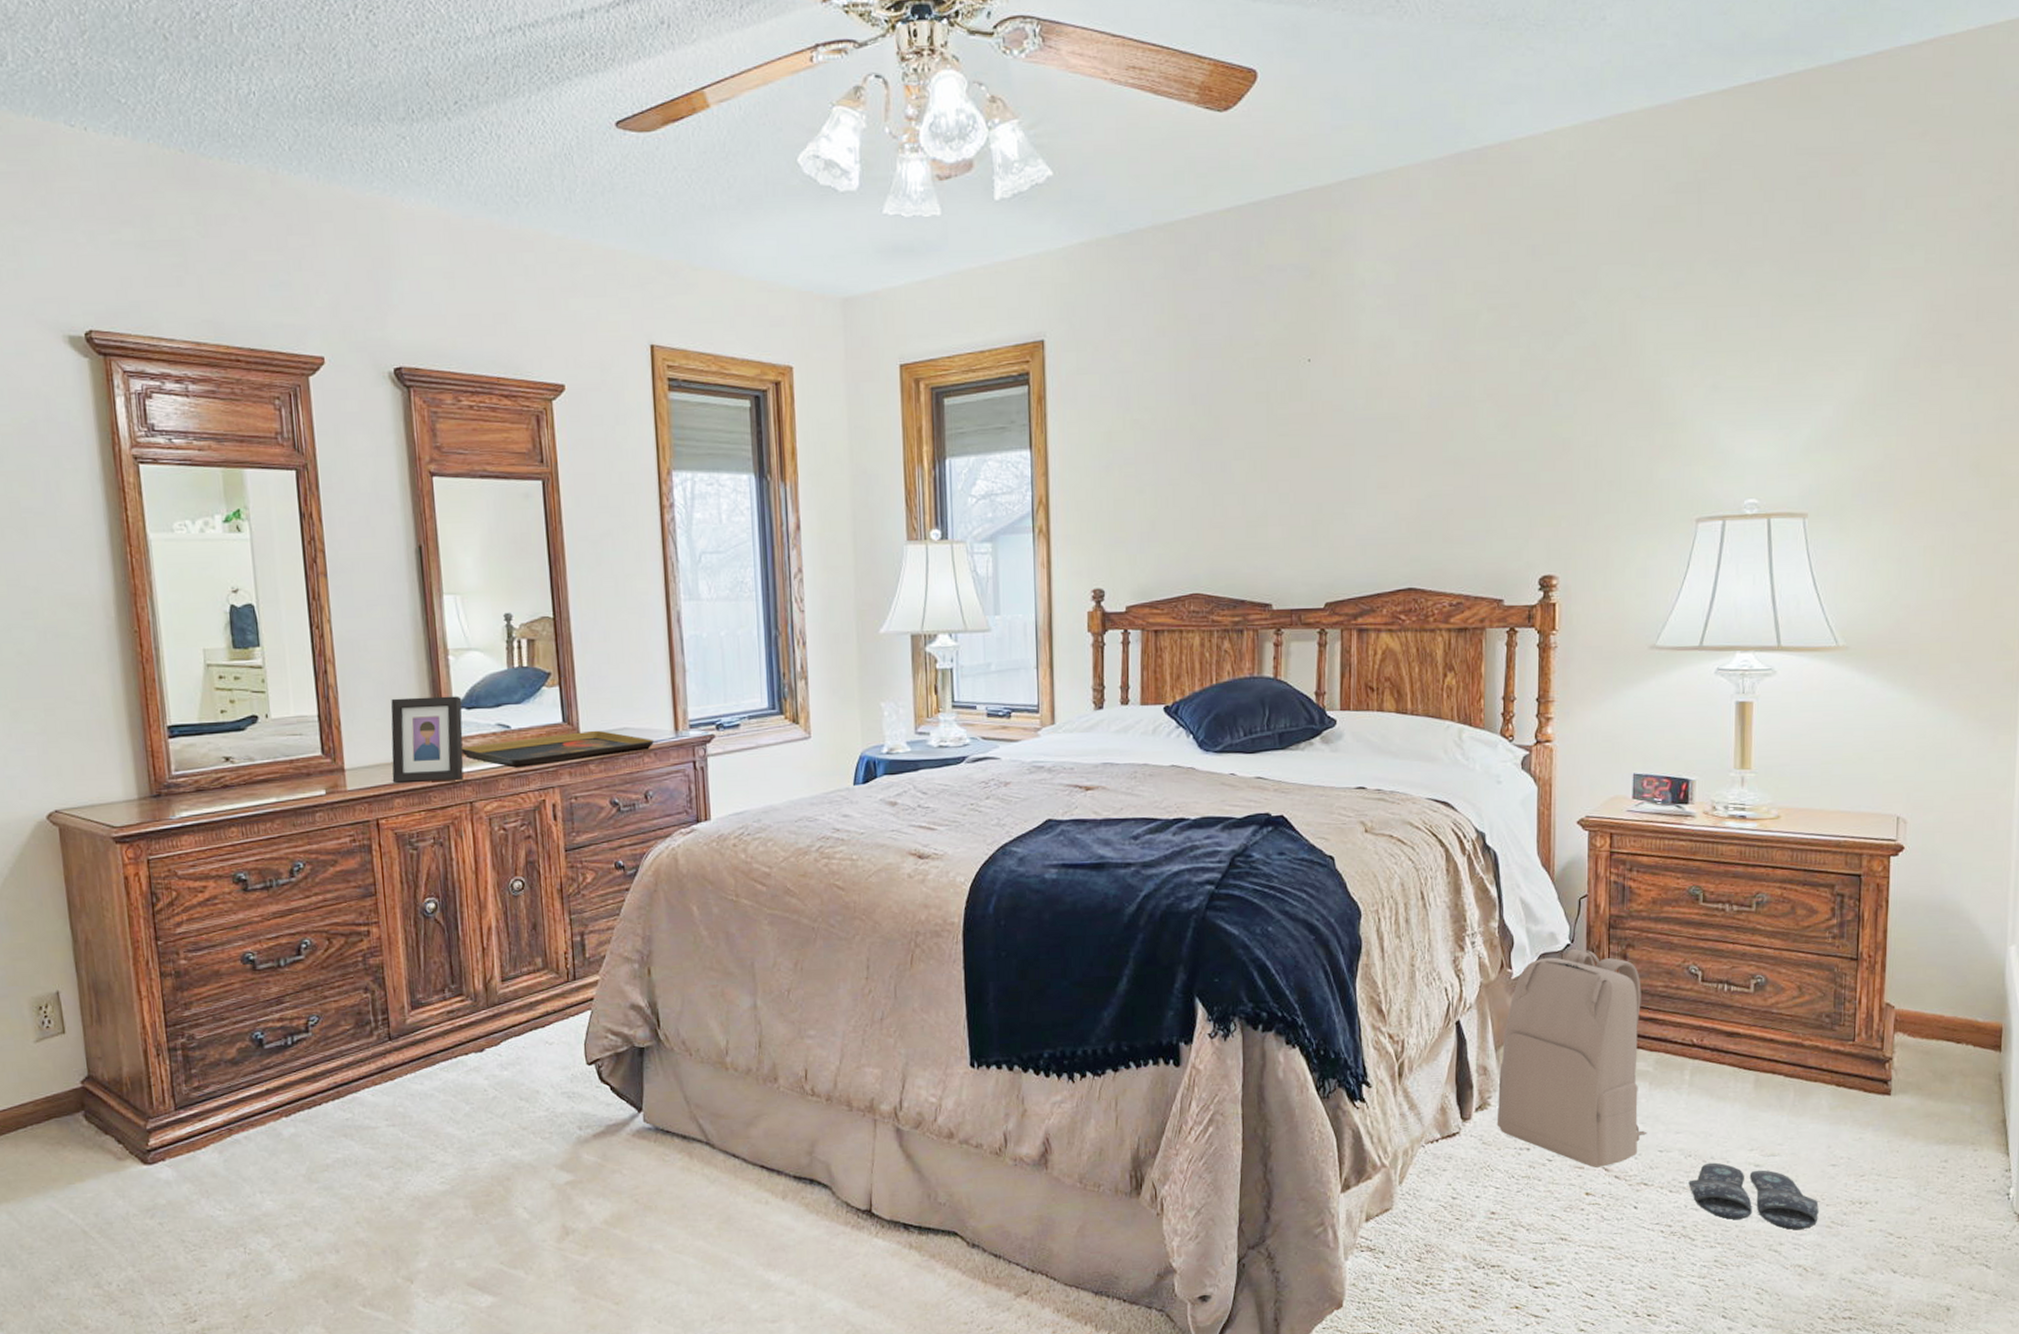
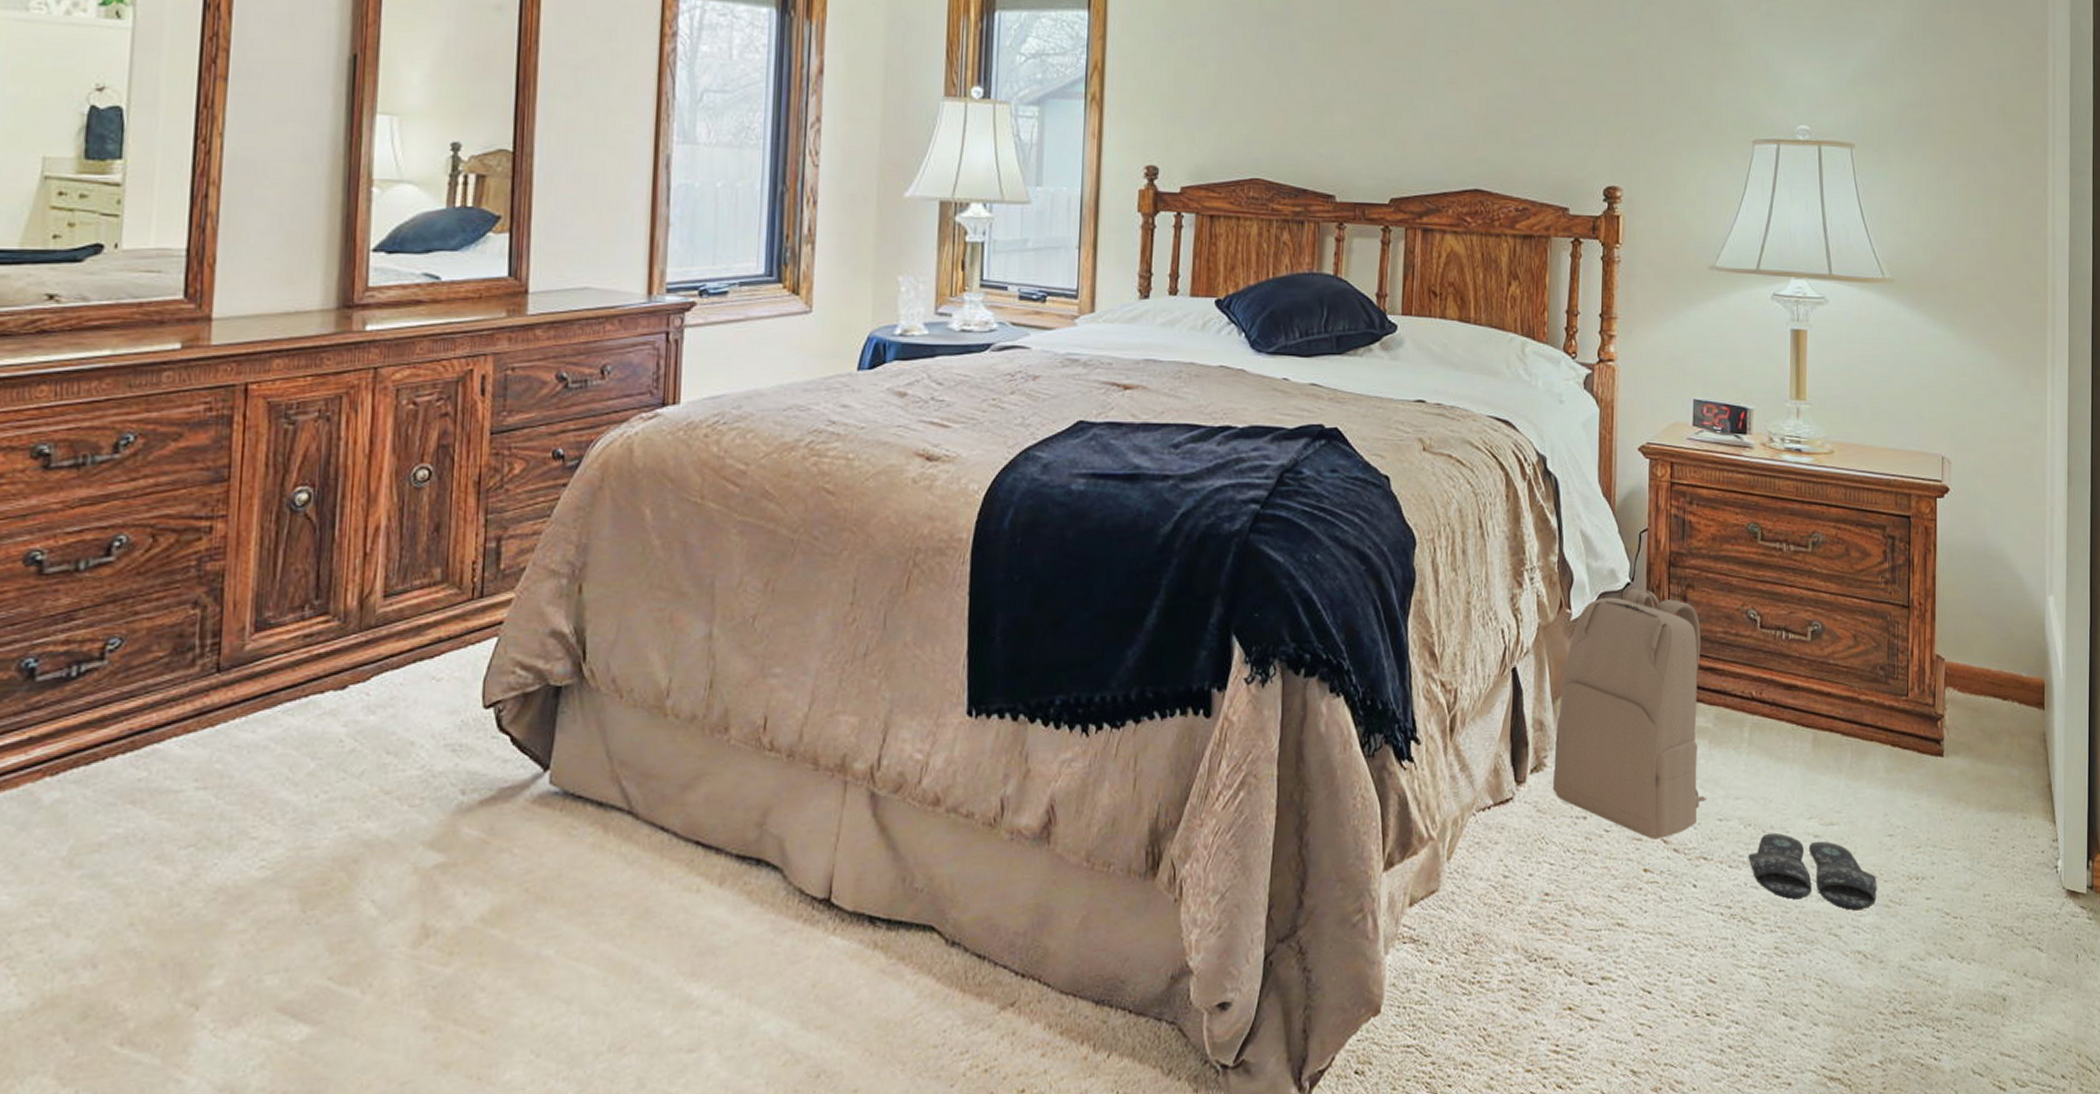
picture frame: present [391,696,464,784] -> none [274,234,382,341]
decorative tray: present [461,730,654,769] -> none [372,288,620,330]

